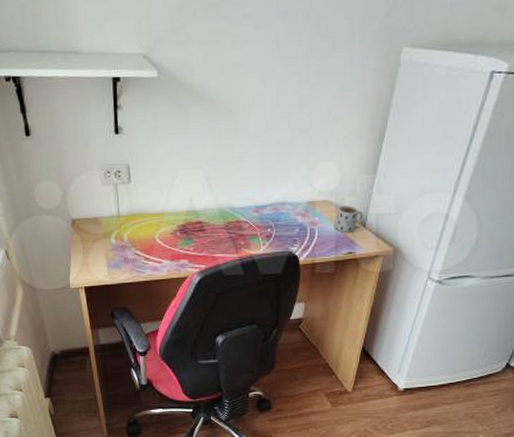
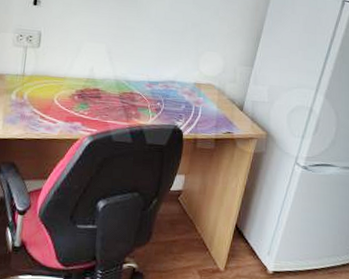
mug: present [335,205,363,233] -> none [216,90,241,114]

